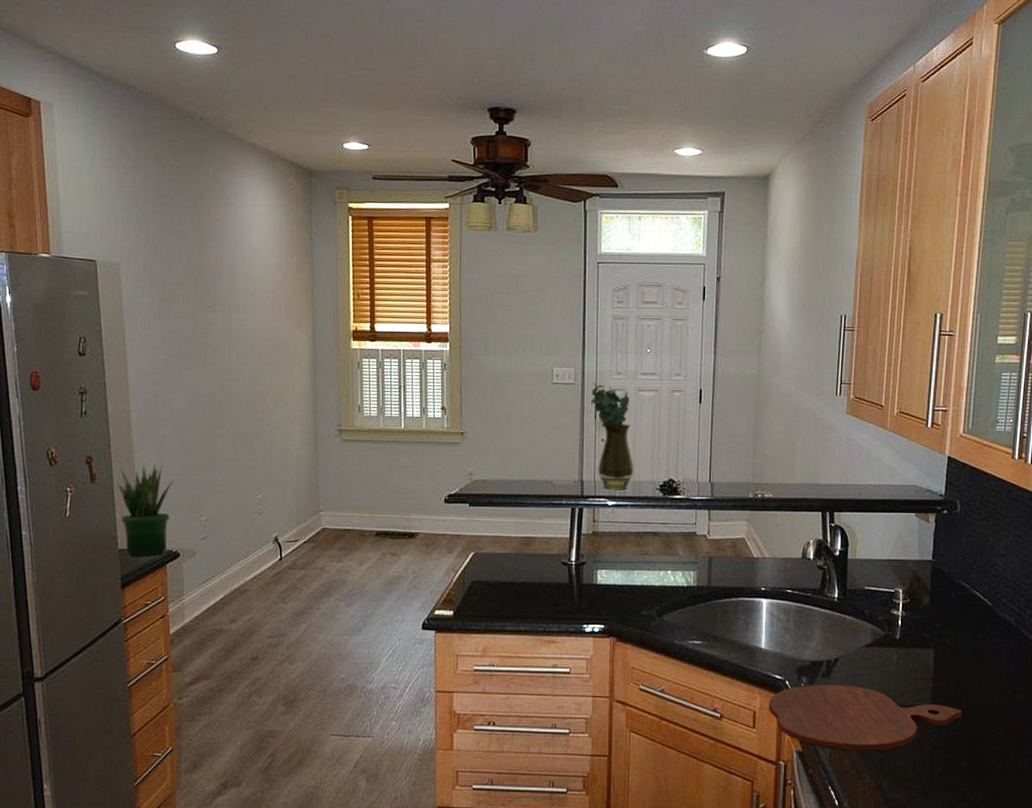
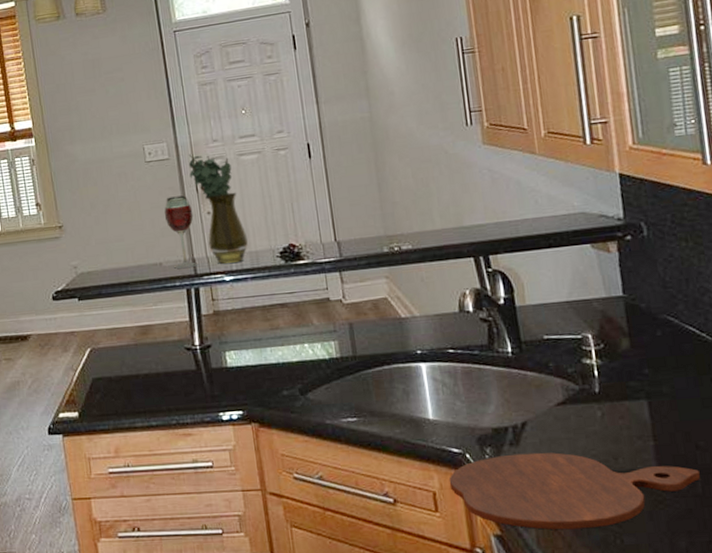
wineglass: none [561,420,589,489] -> present [164,195,198,269]

